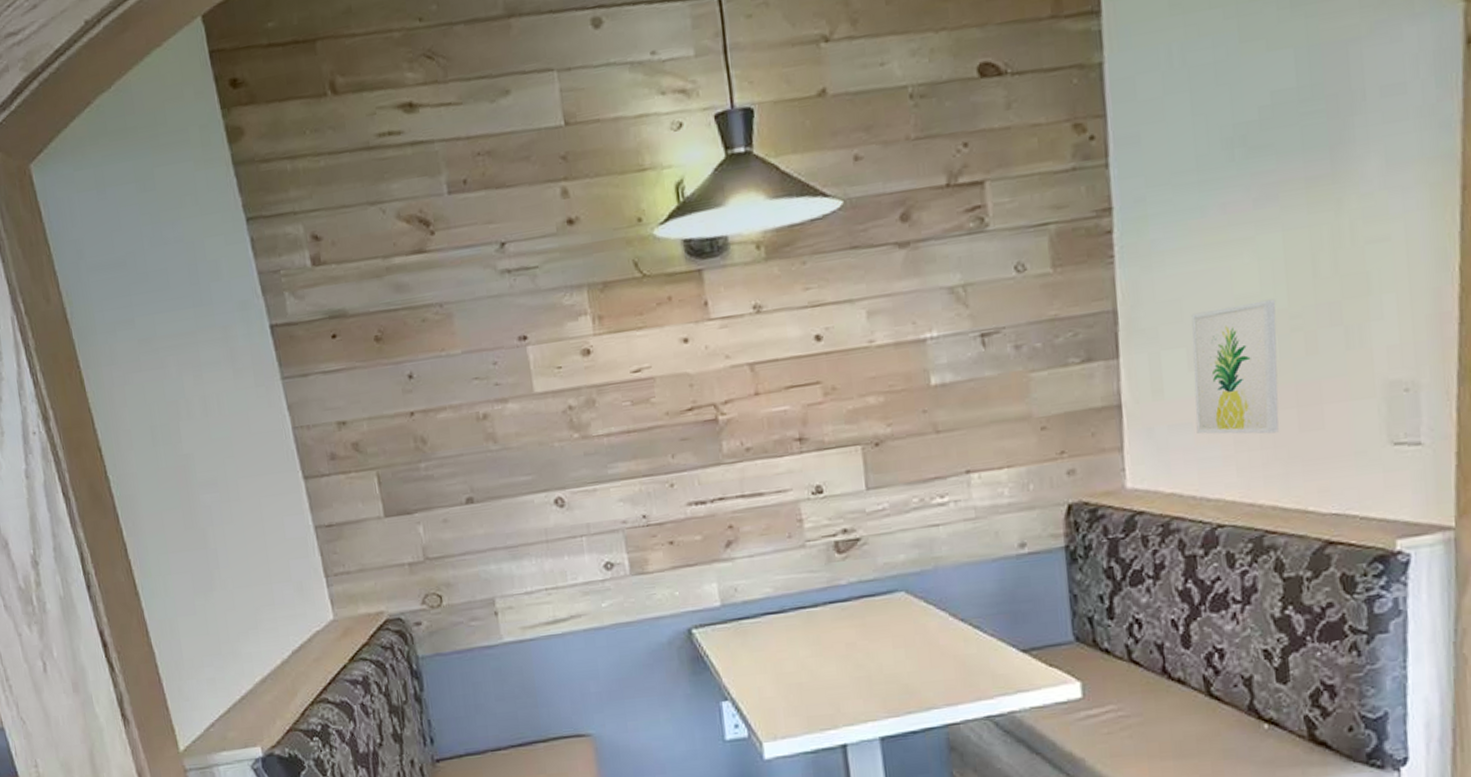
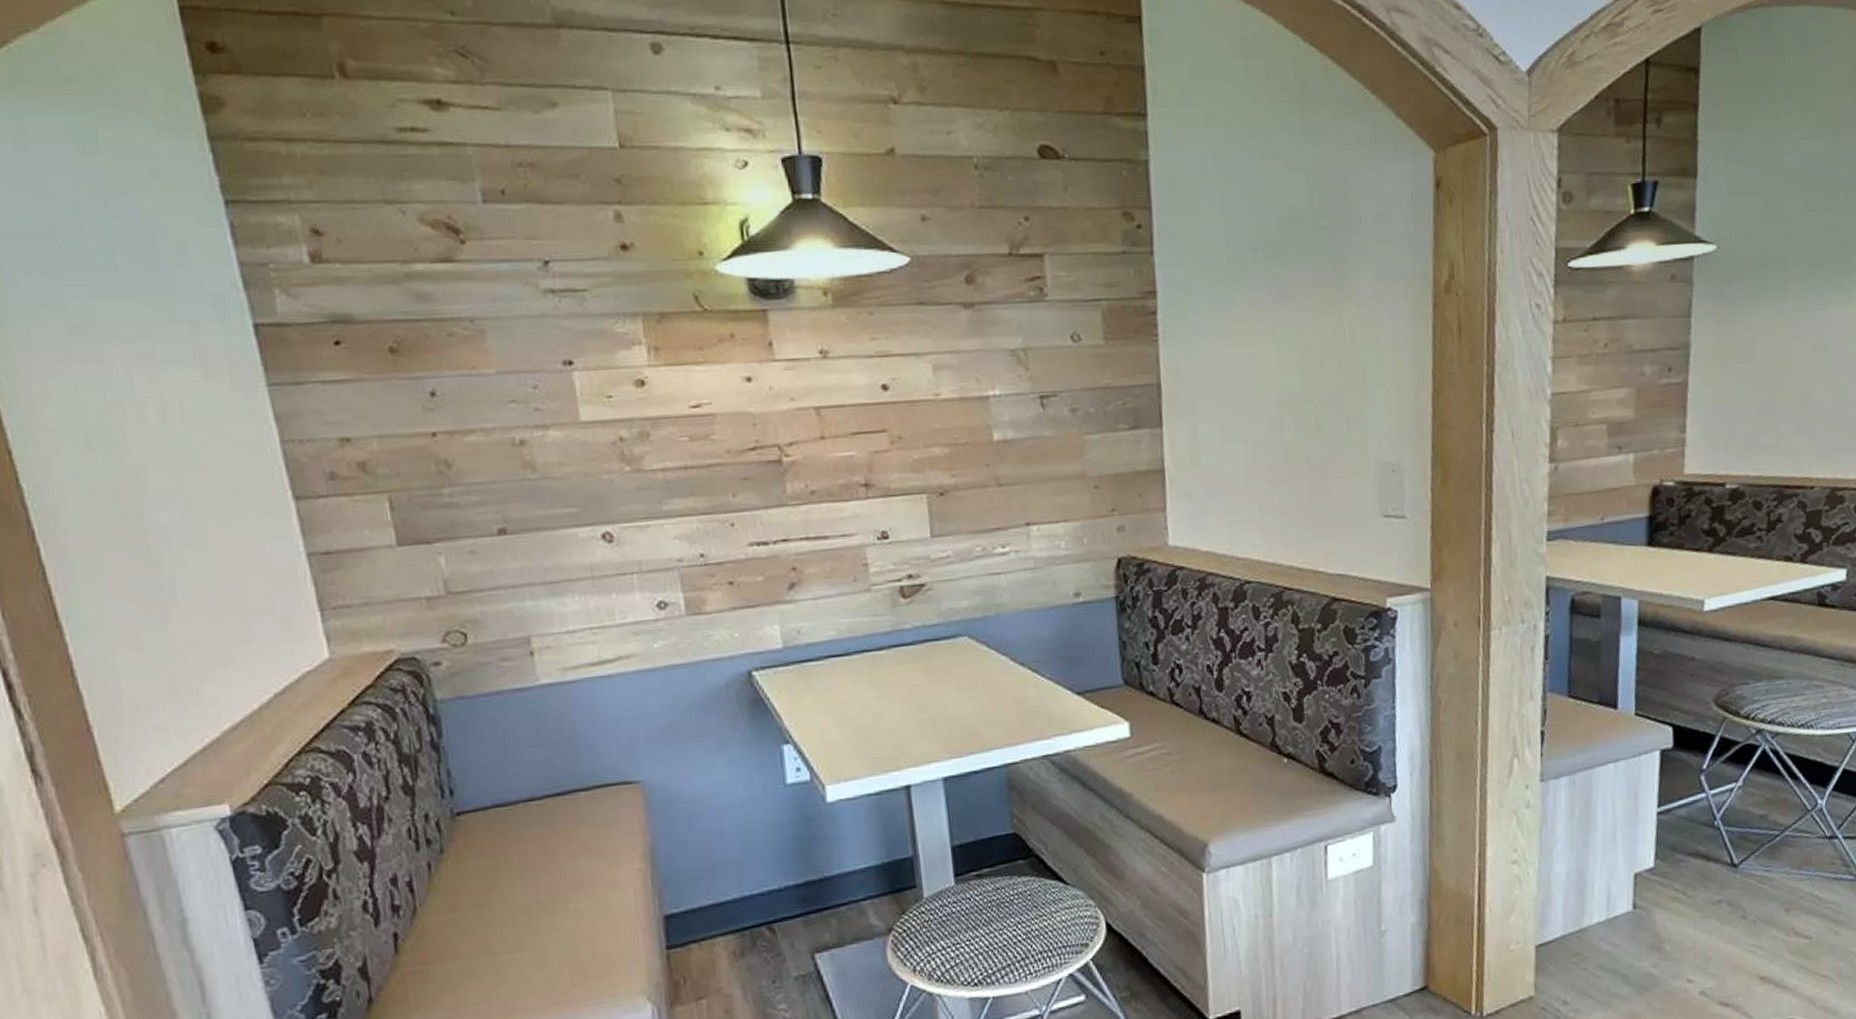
wall art: present [1191,299,1279,435] -> none [1223,385,1295,503]

